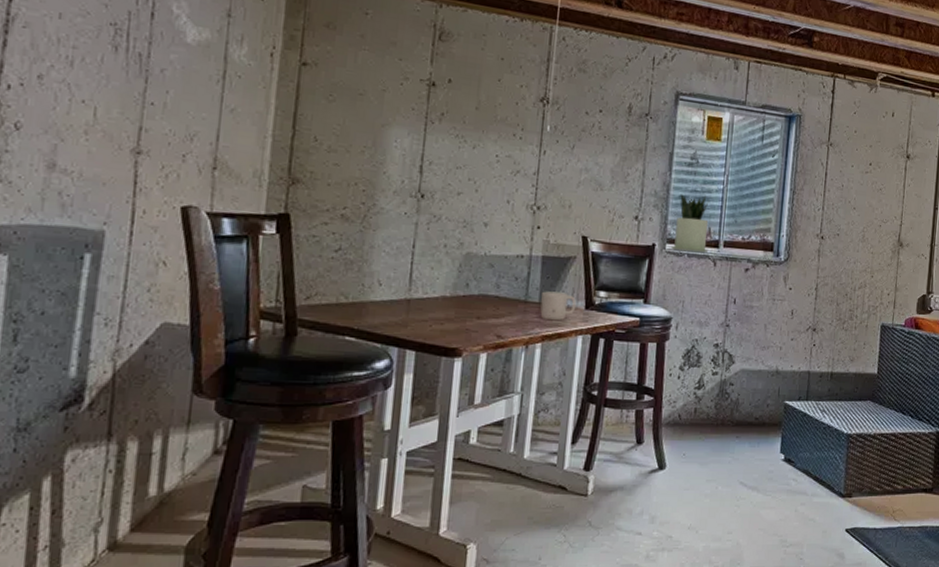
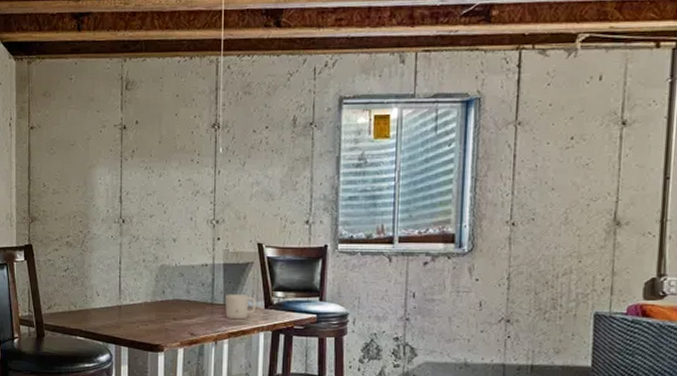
planter: present [671,194,709,254] -> none [344,194,383,250]

